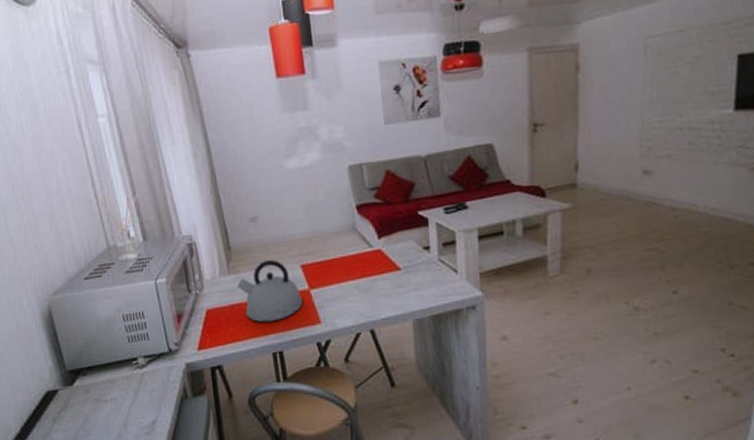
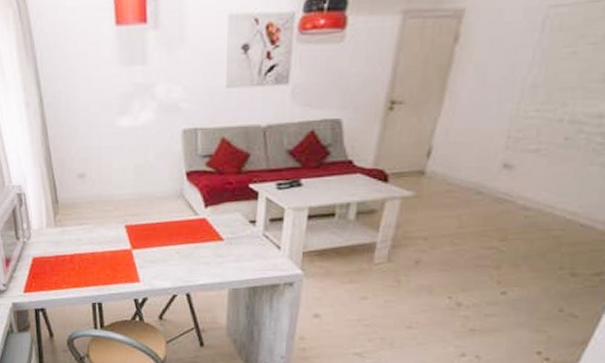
kettle: present [237,260,303,323] -> none [63,218,125,275]

